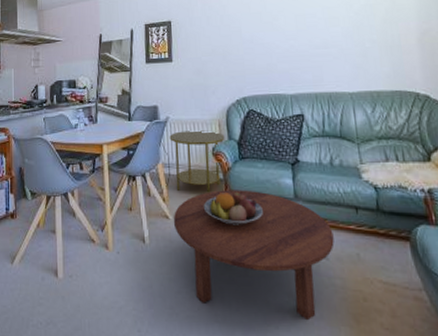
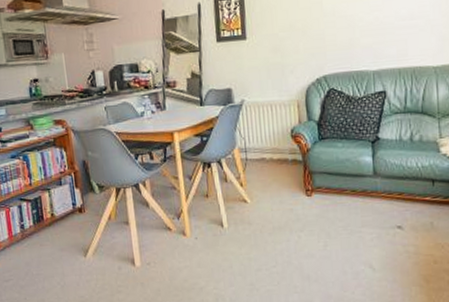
side table: present [169,130,225,193] -> none [245,112,304,175]
coffee table: present [174,190,335,321] -> none [252,170,410,285]
fruit bowl: present [203,191,263,225] -> none [282,171,342,205]

